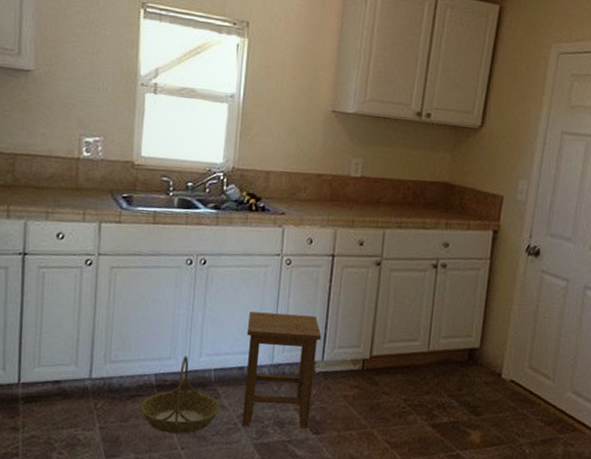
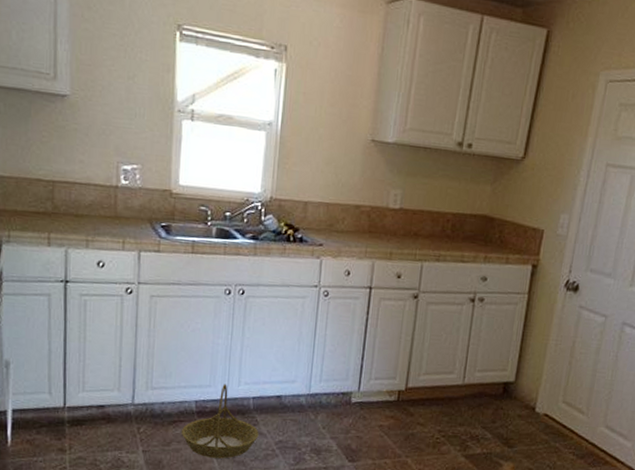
stool: present [242,311,322,429] -> none [279,342,358,457]

